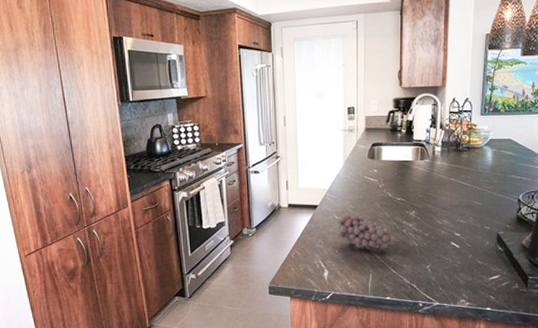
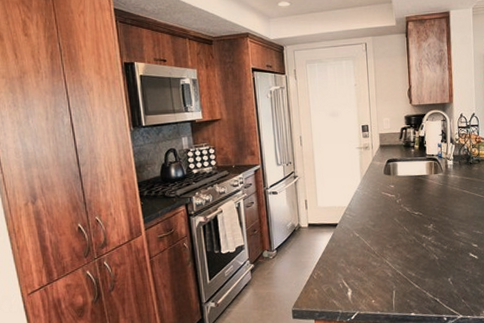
fruit: present [336,214,397,250] -> none [357,231,418,265]

